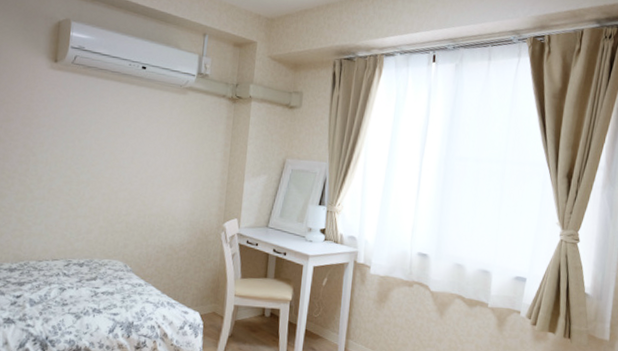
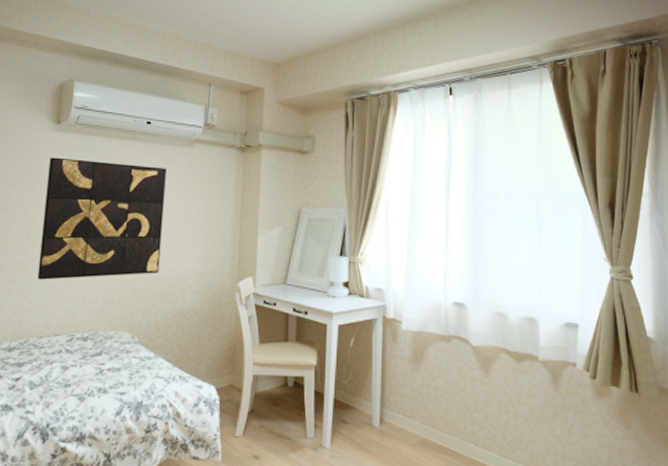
wall art: none [36,94,160,211] -> present [37,157,167,280]

